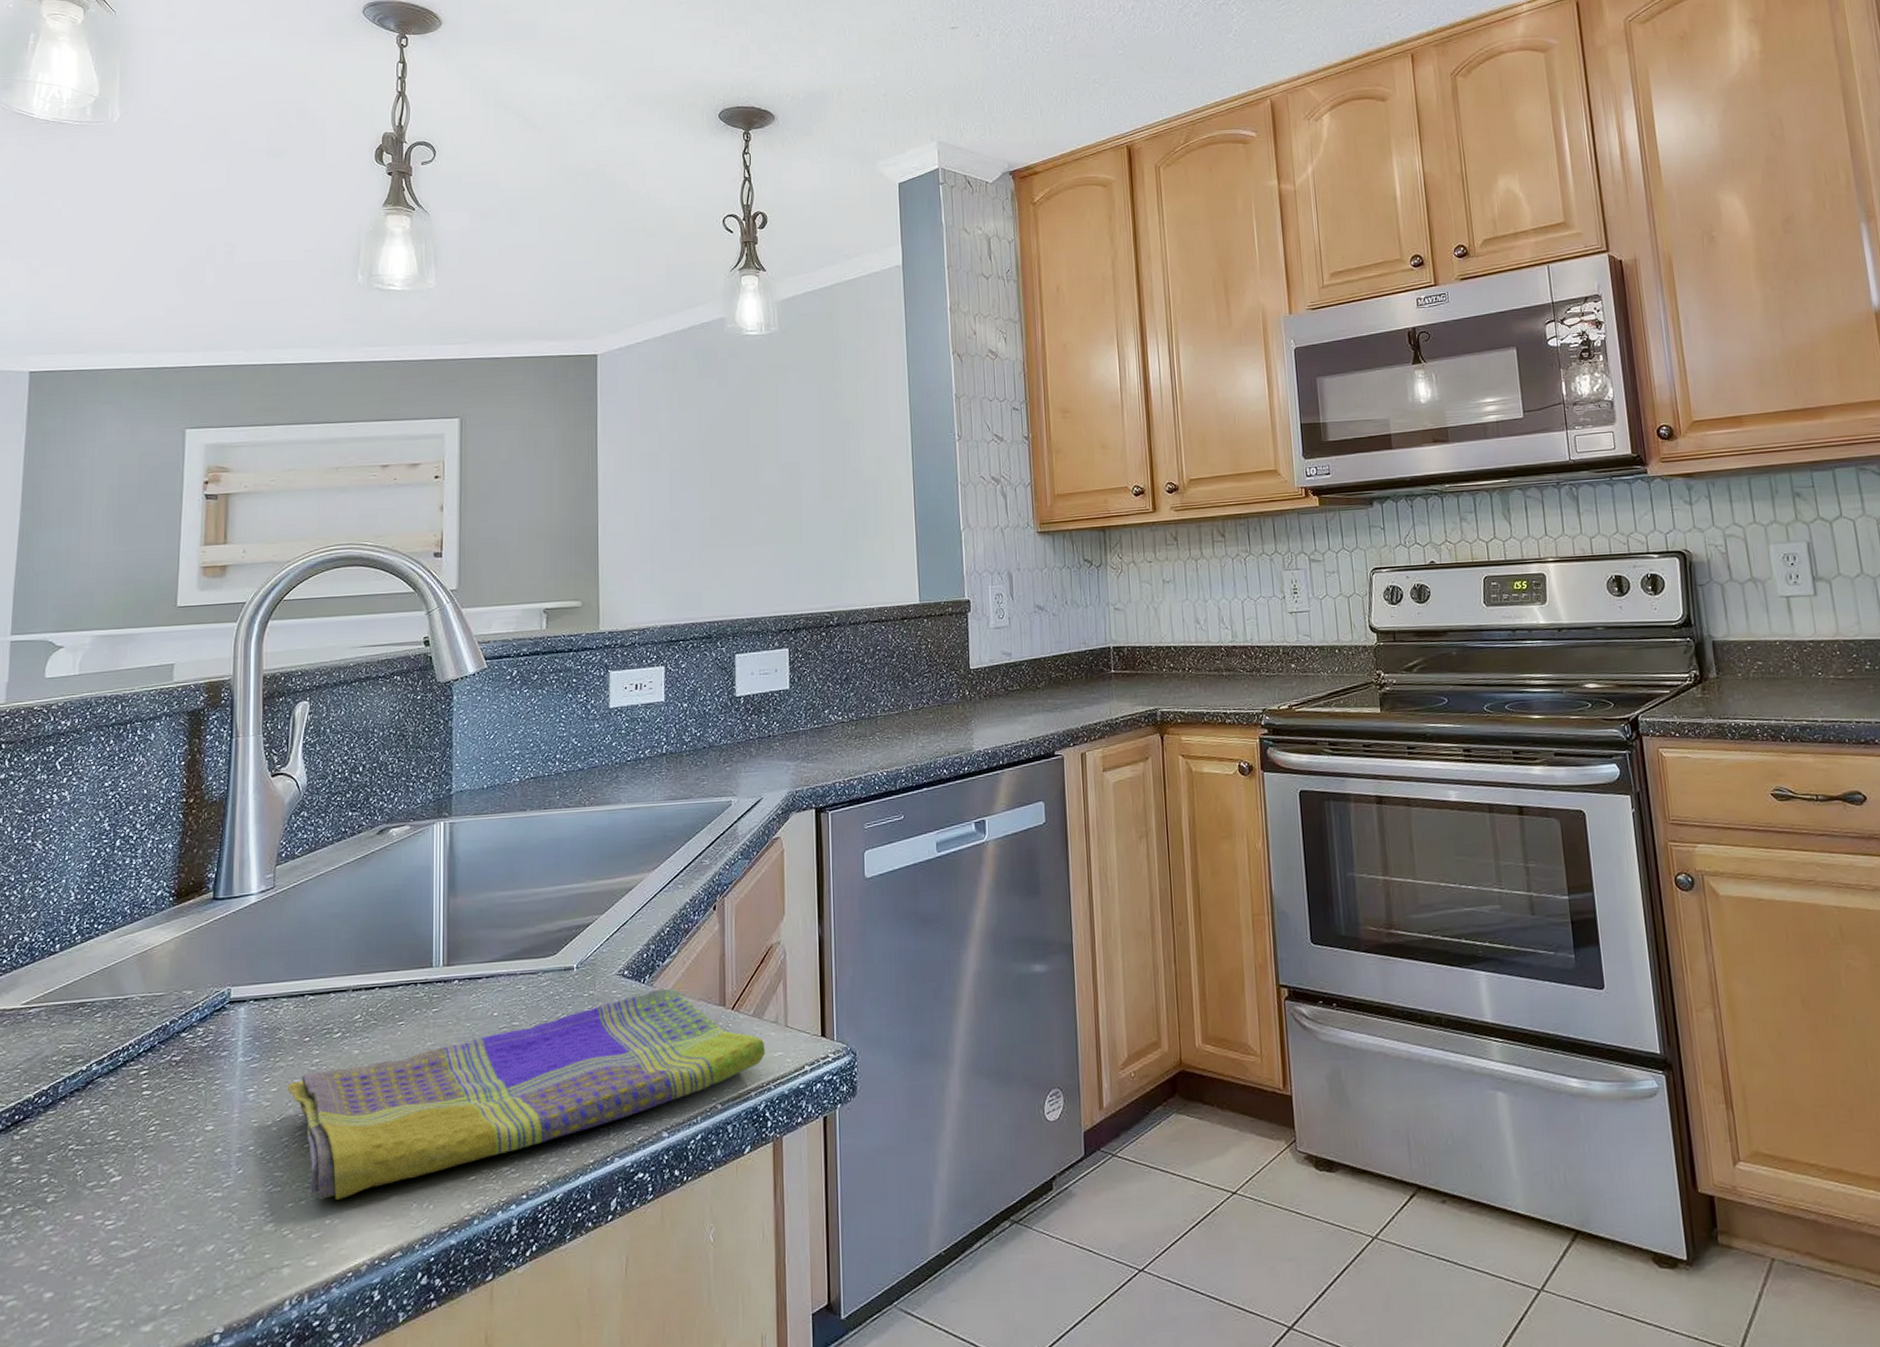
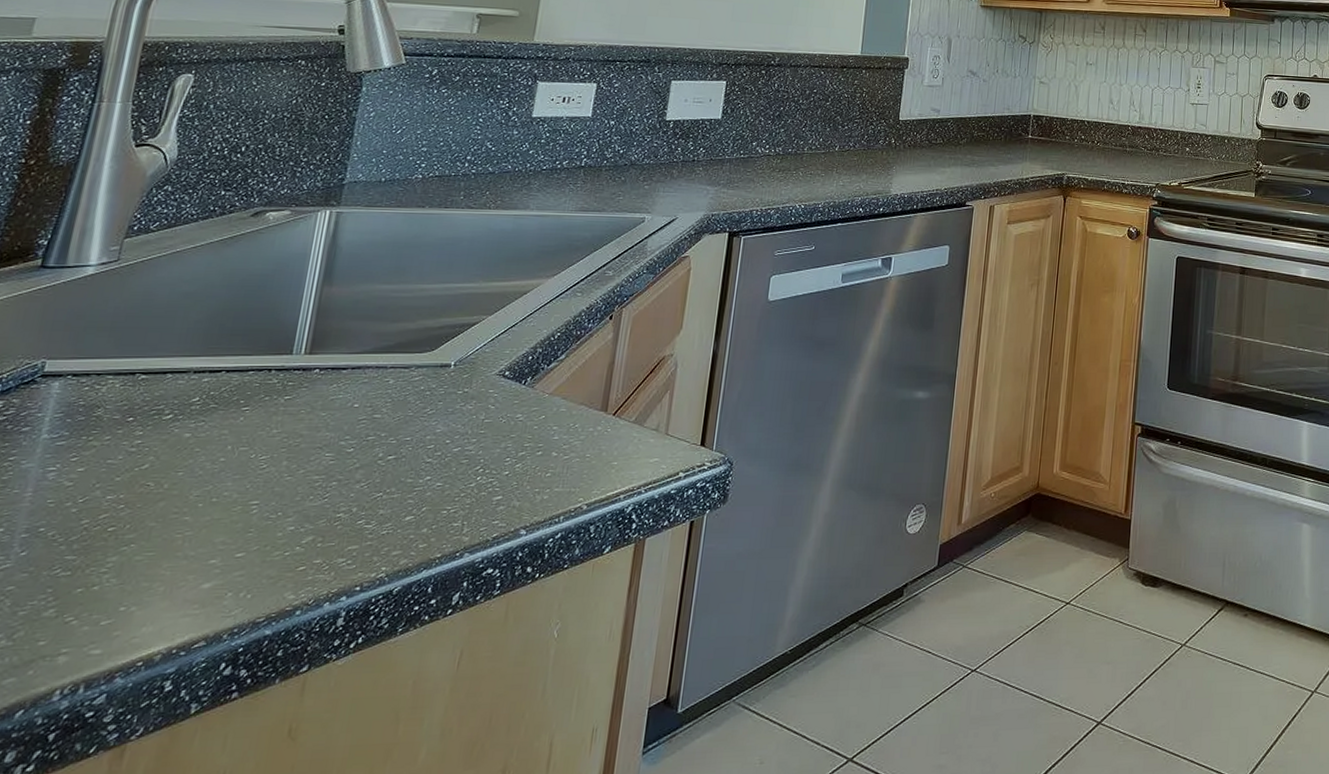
dish towel: present [287,989,766,1200] -> none [97,392,642,586]

